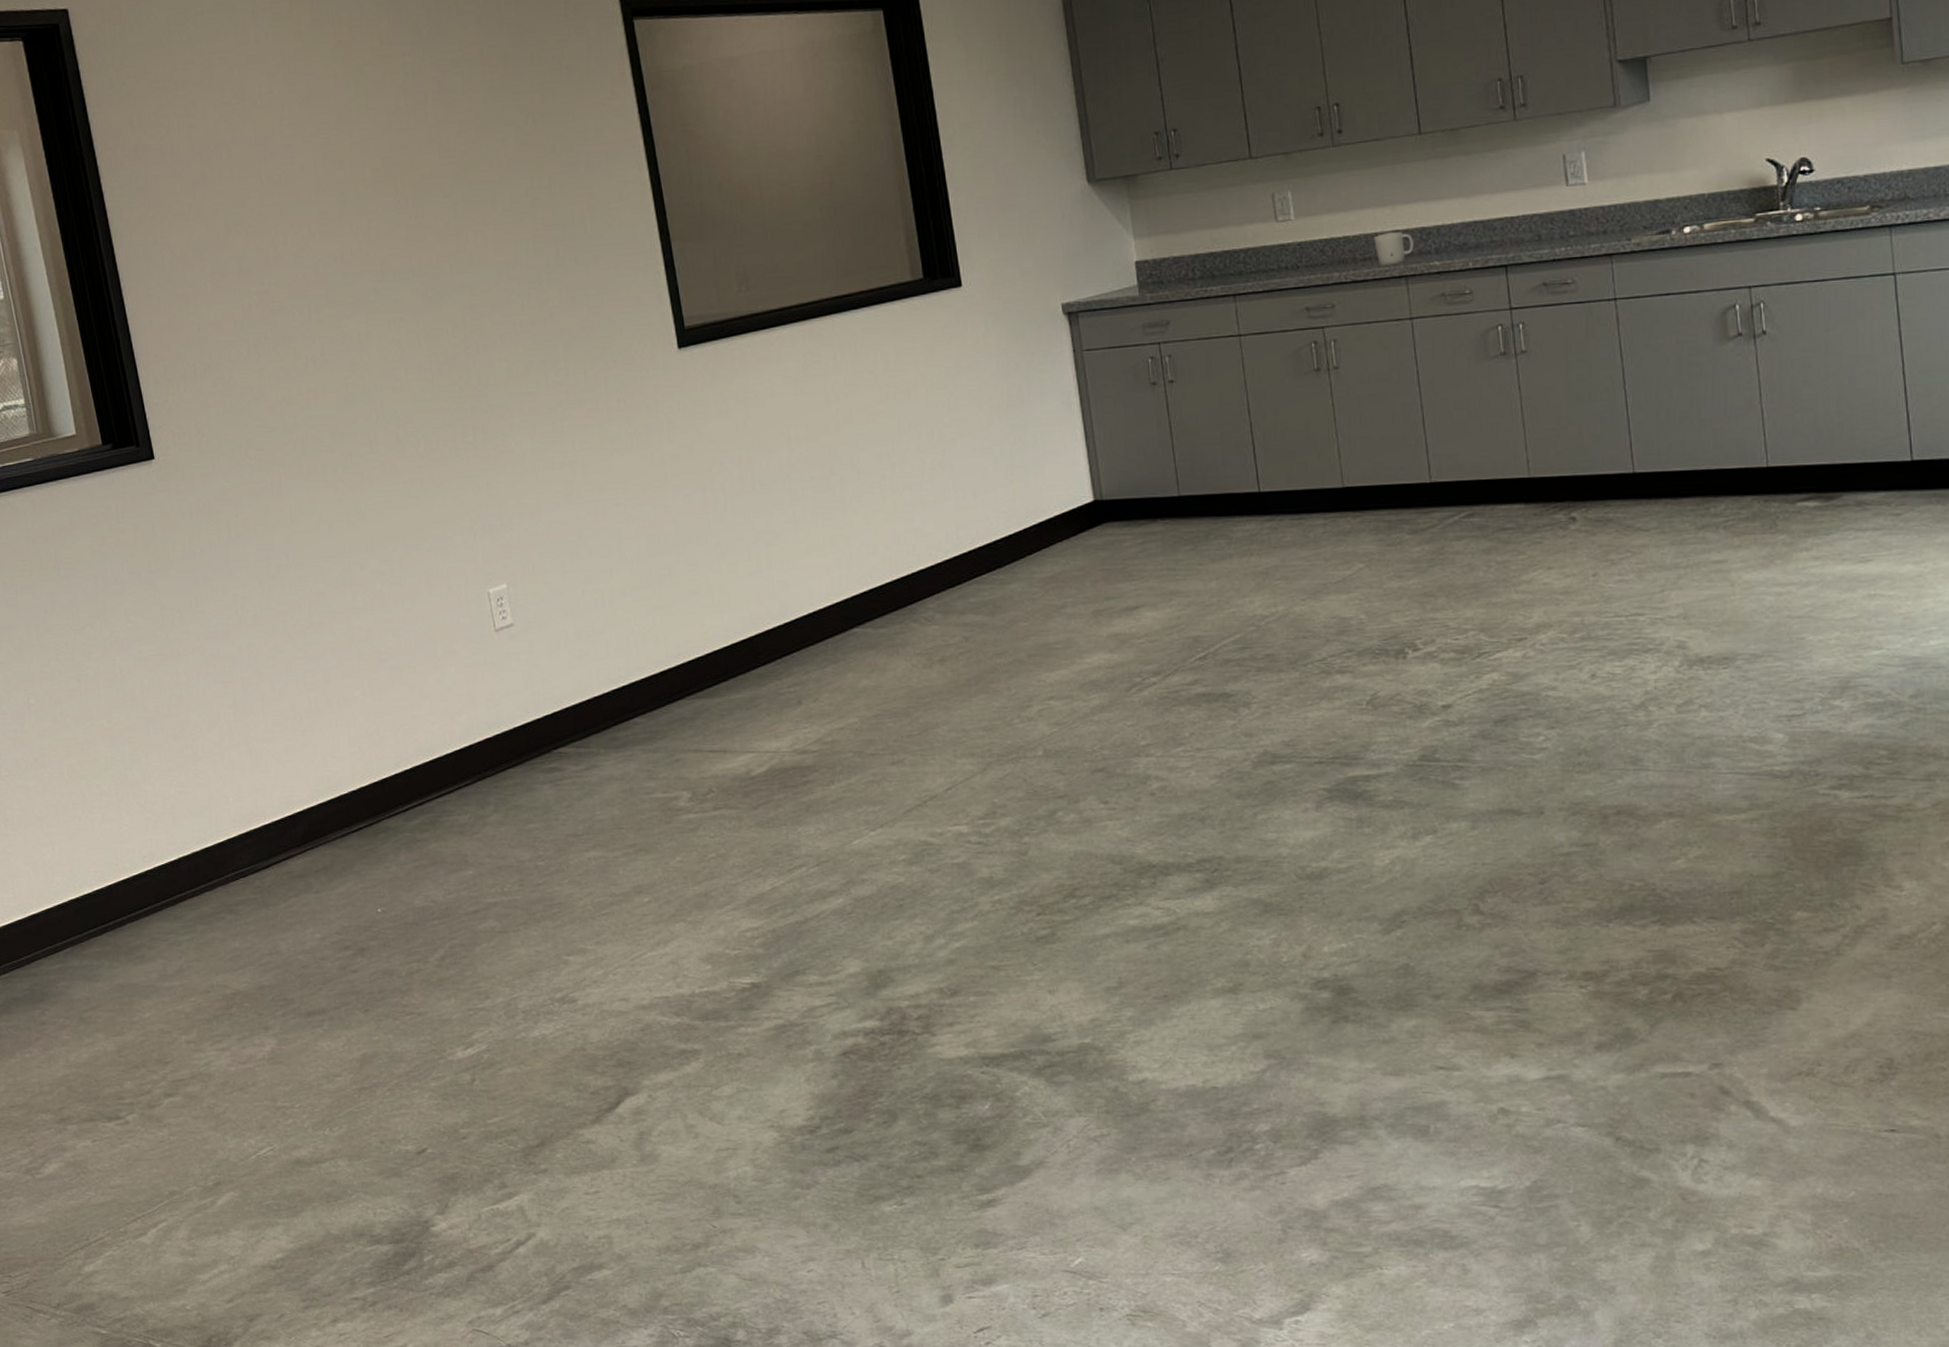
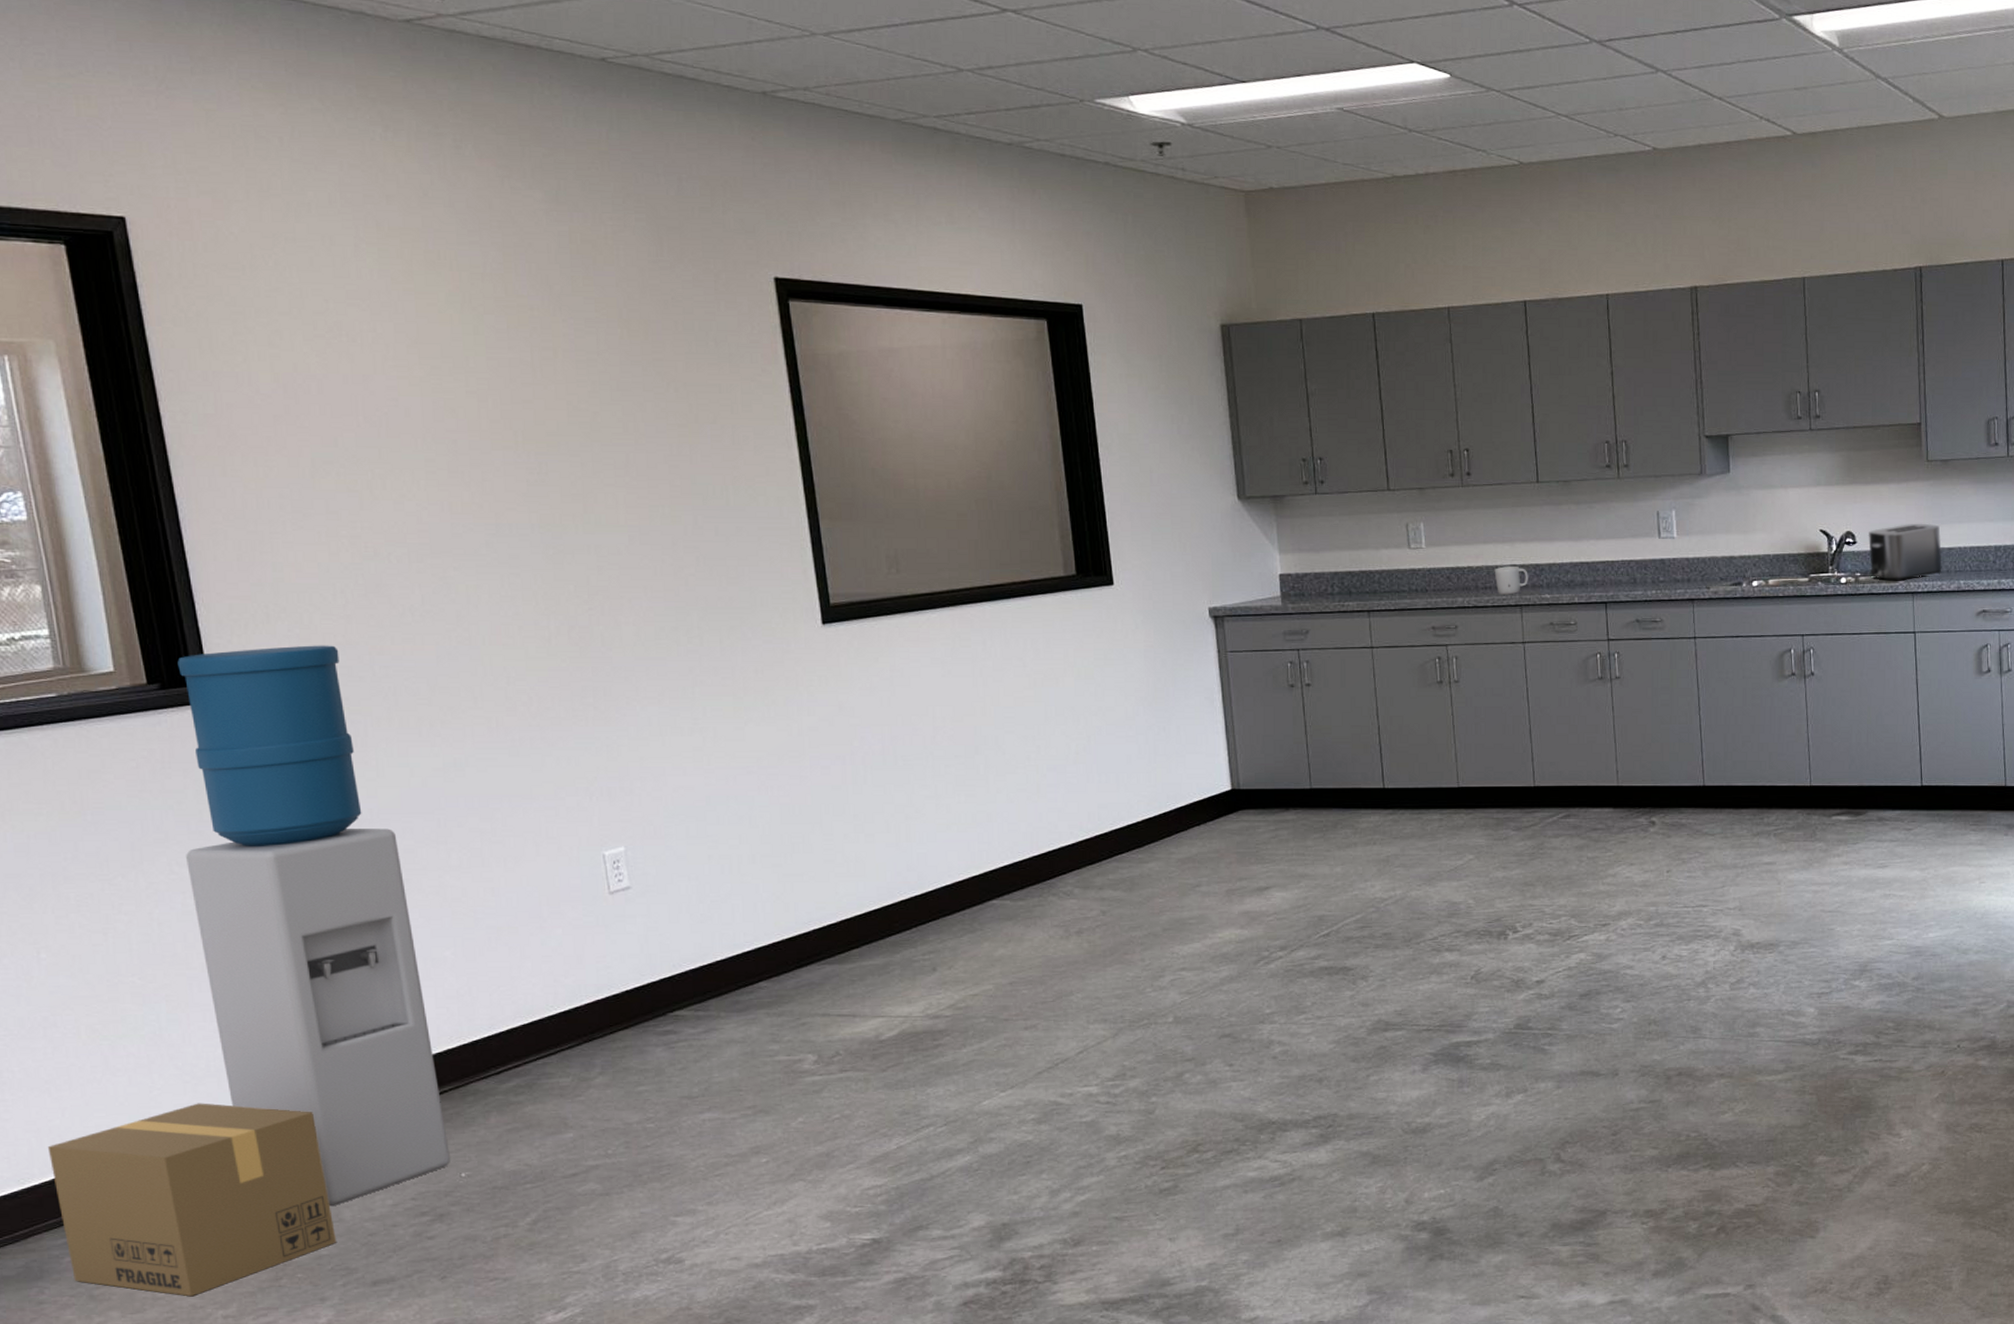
cardboard box: none [42,838,275,1022] -> present [47,1103,336,1297]
water cooler: none [125,398,368,939] -> present [177,645,450,1207]
toaster: none [1828,140,1928,213] -> present [1868,523,1942,581]

